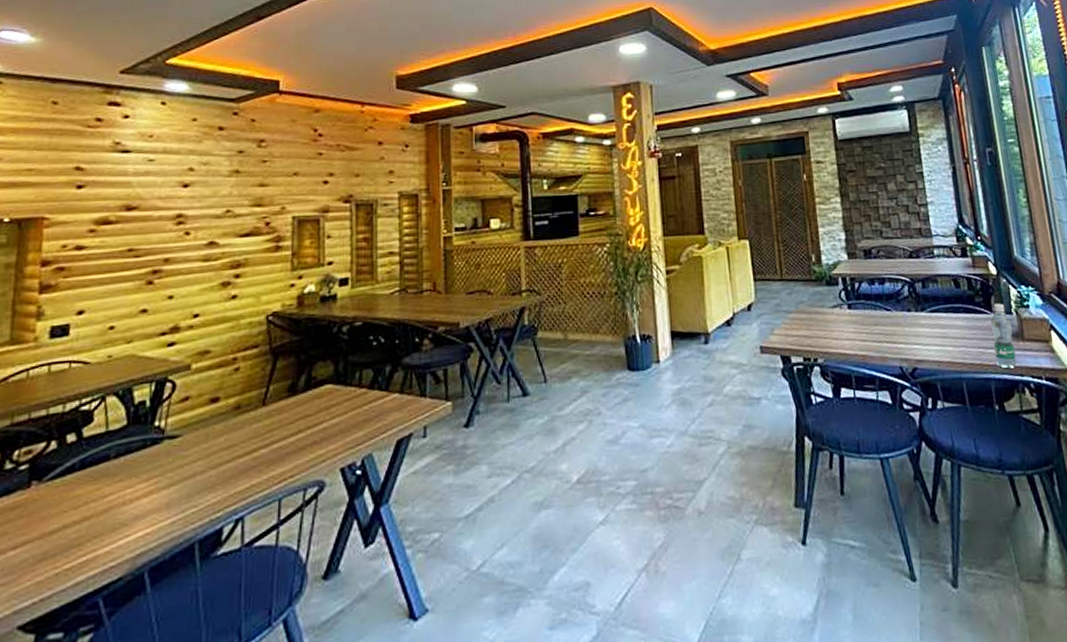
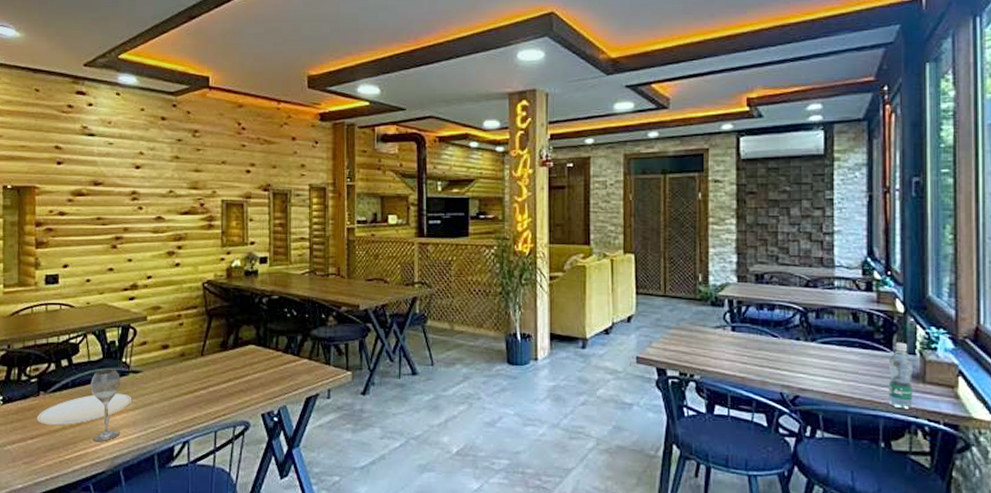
plate: none [24,467,166,527] -> present [37,393,132,426]
wineglass: none [106,437,152,539] -> present [90,368,121,442]

